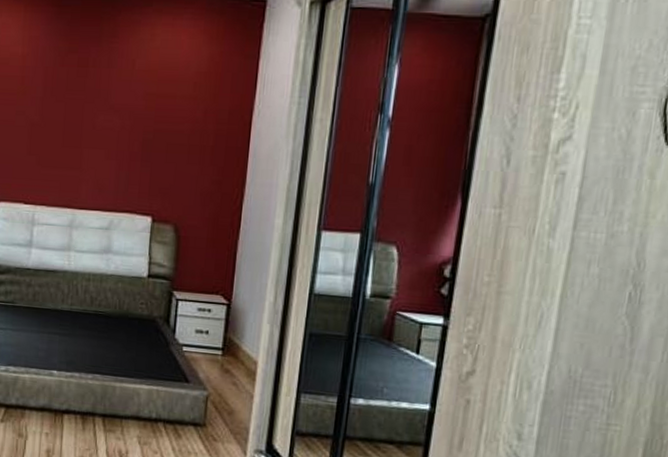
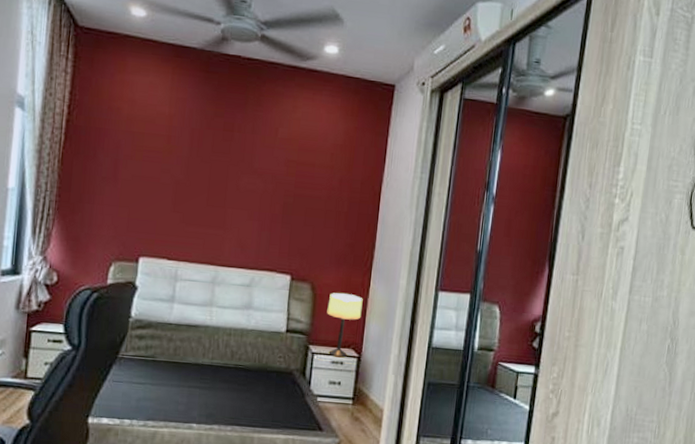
table lamp: none [192,234,233,305] -> present [327,292,363,358]

